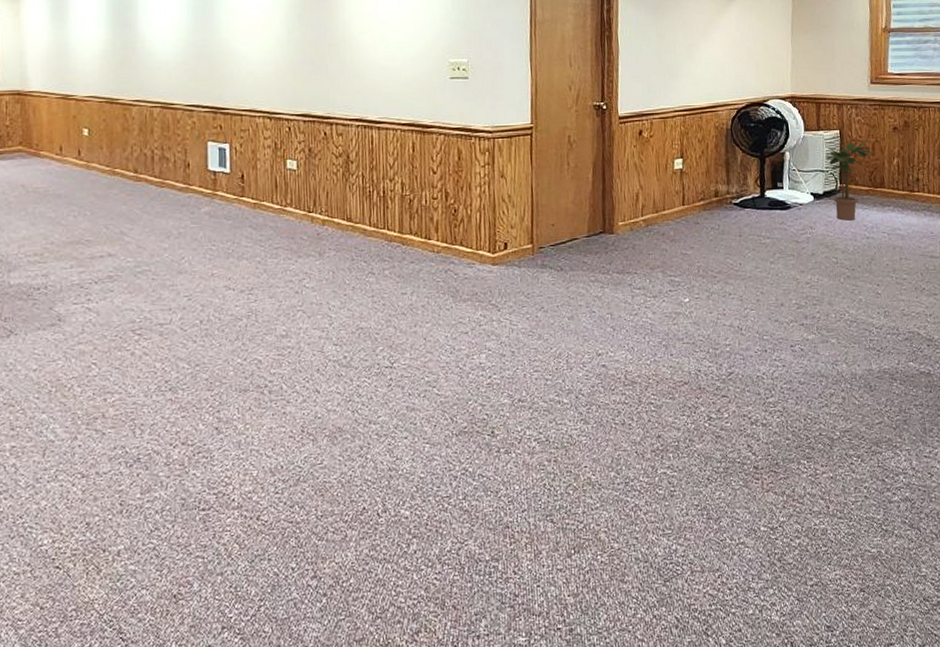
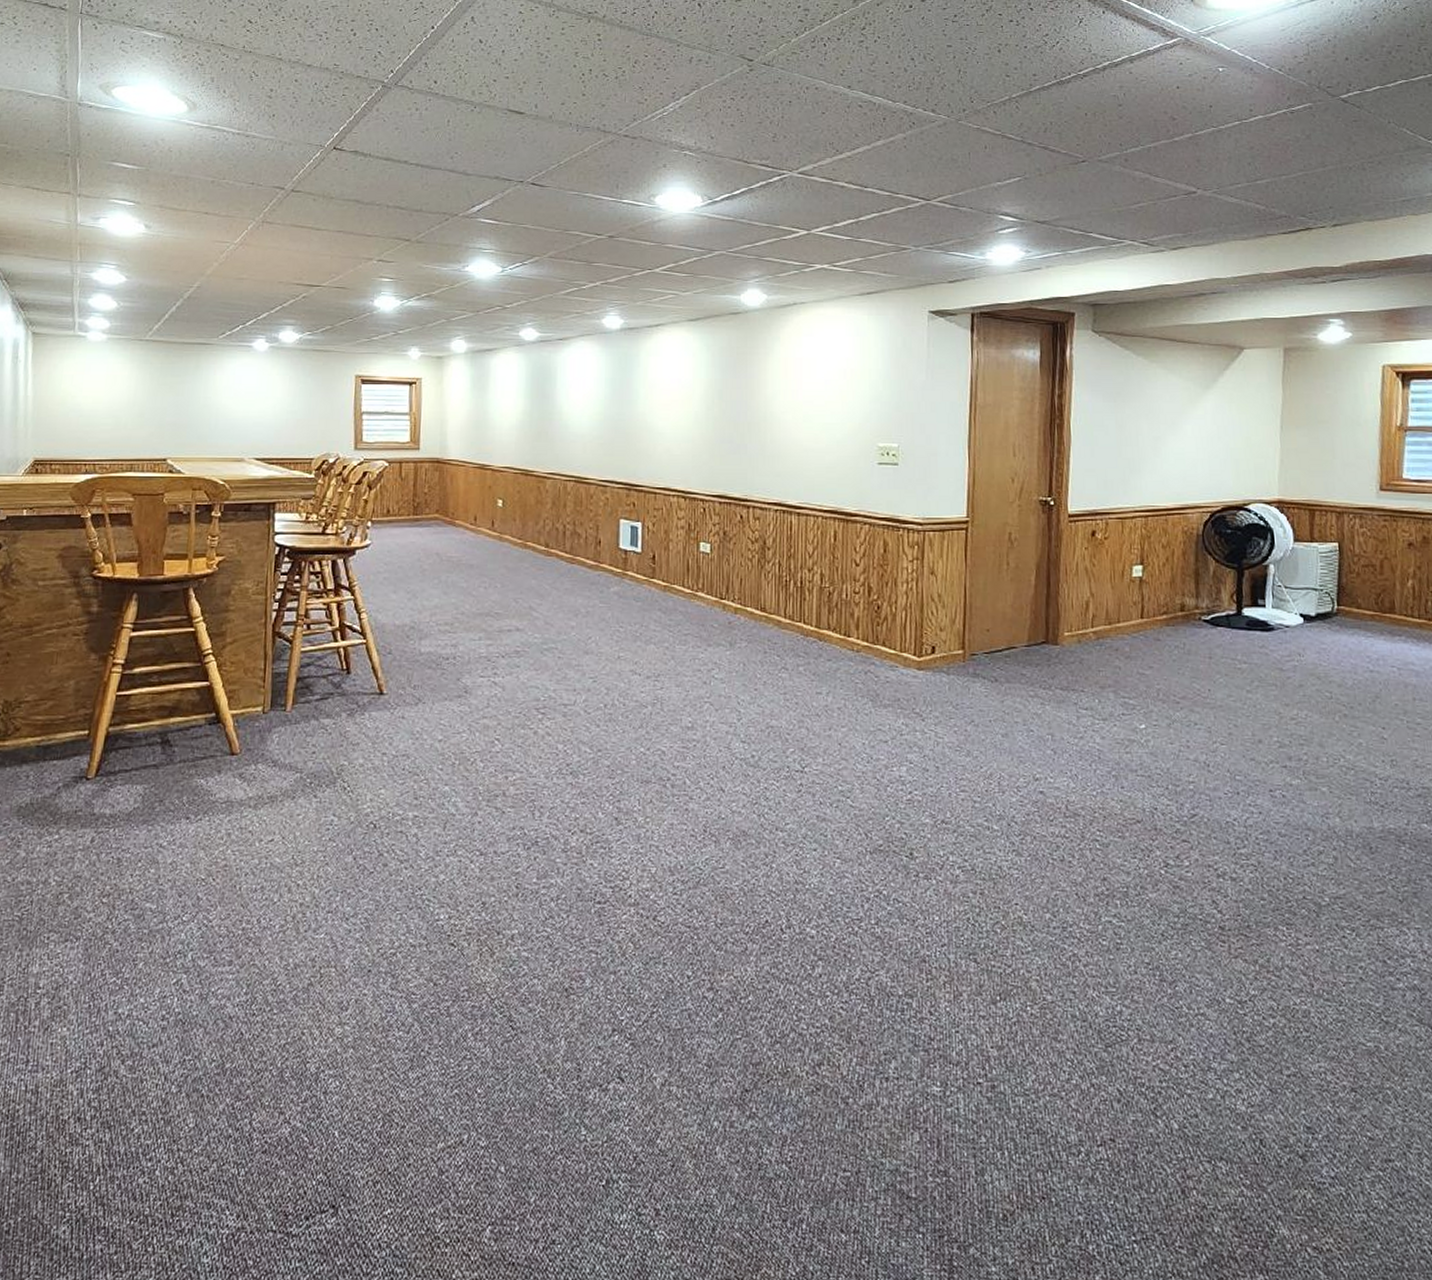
potted plant: present [825,141,872,222] -> none [1319,557,1380,651]

